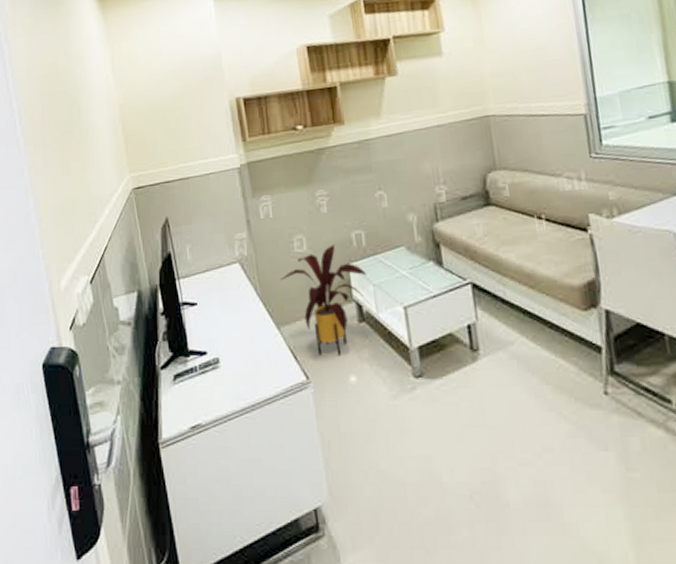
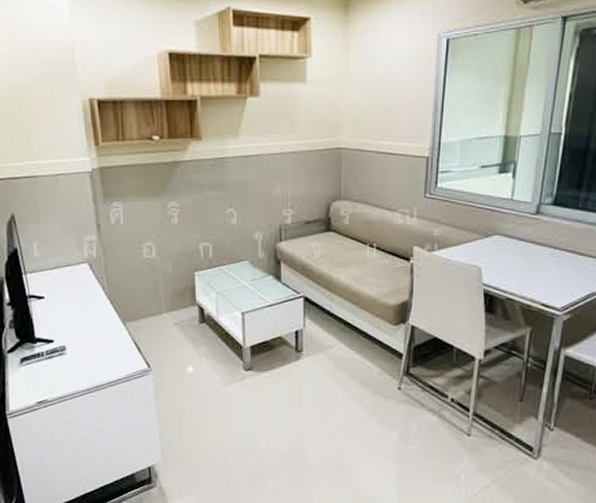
house plant: present [280,244,370,356] -> none [128,253,212,350]

